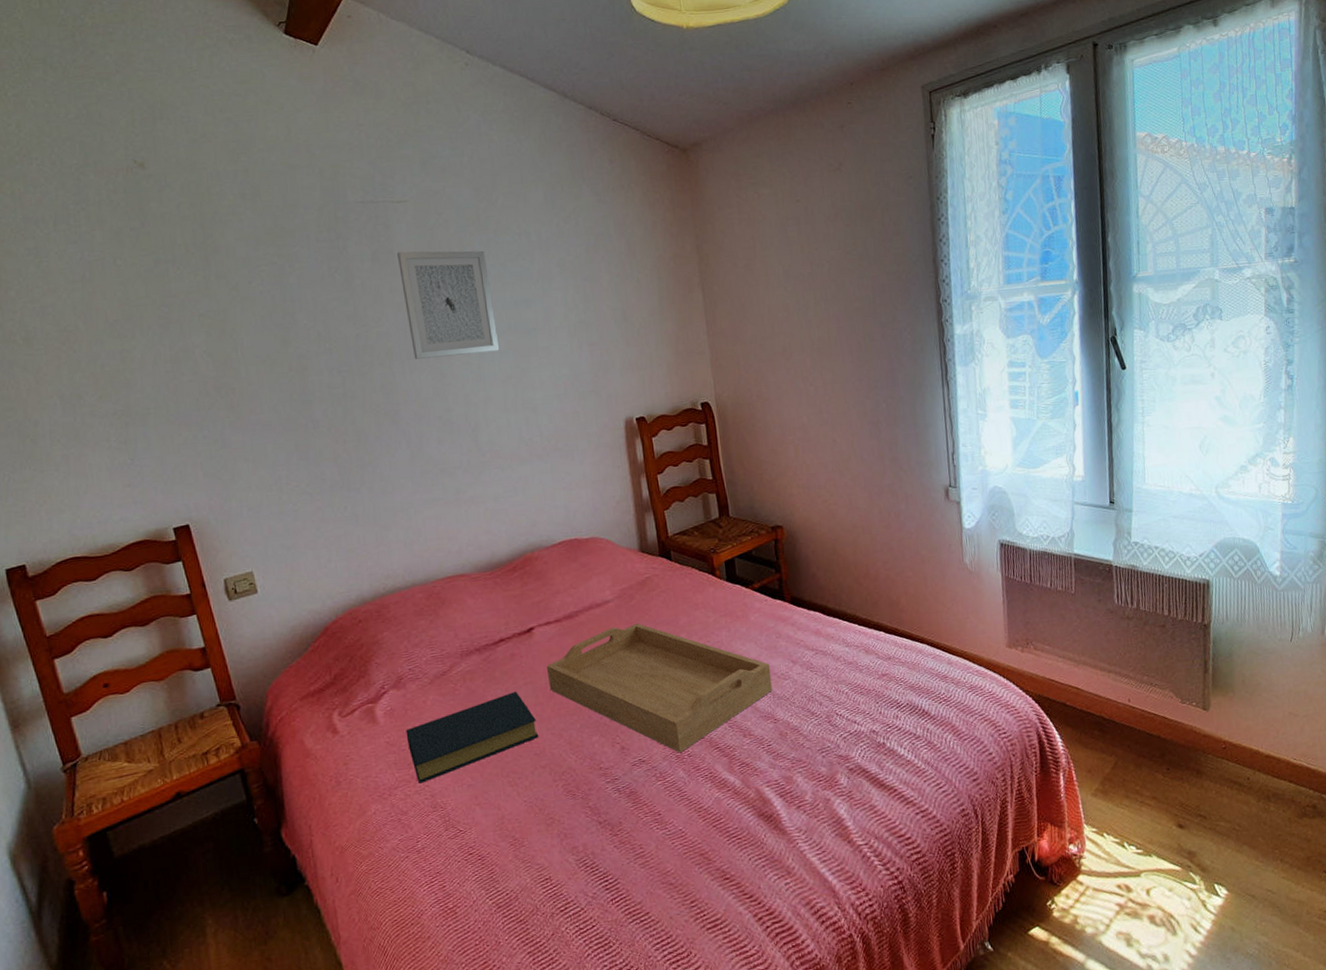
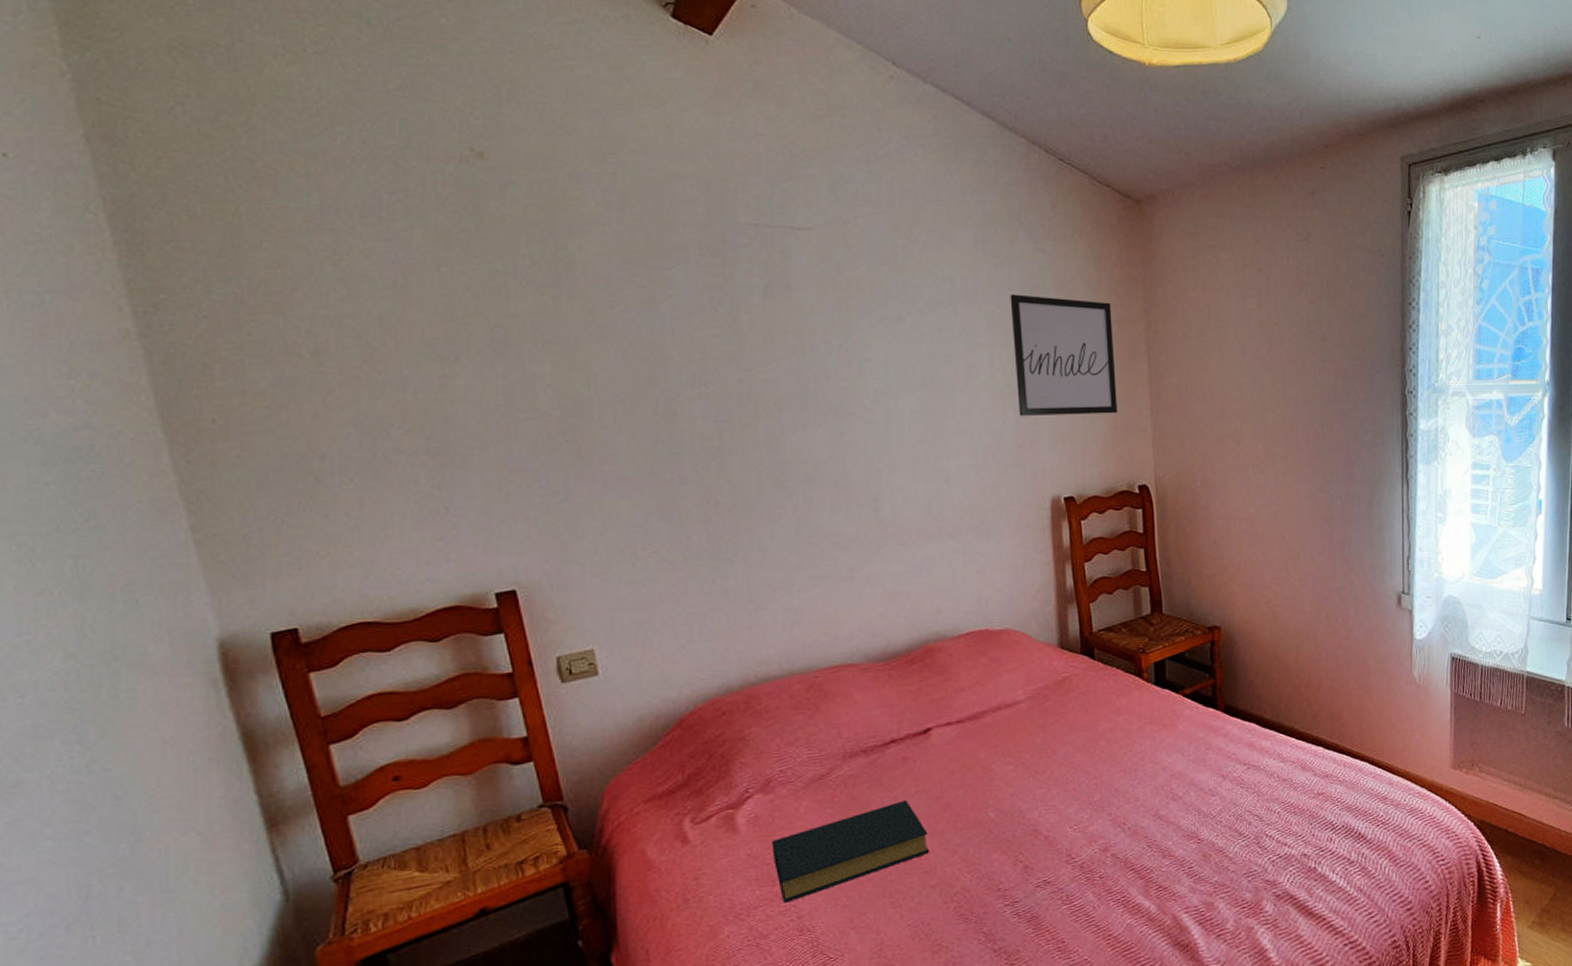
wall art: present [396,250,500,359] -> none [794,287,911,413]
serving tray: present [546,623,773,753] -> none [943,727,1198,874]
wall art: none [578,241,678,349] -> present [1010,294,1118,416]

